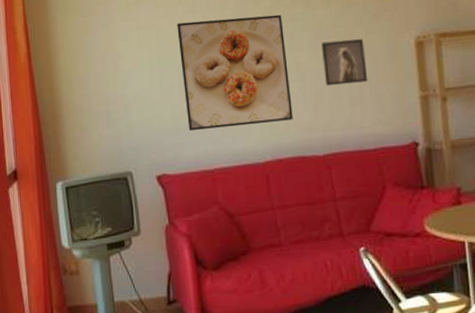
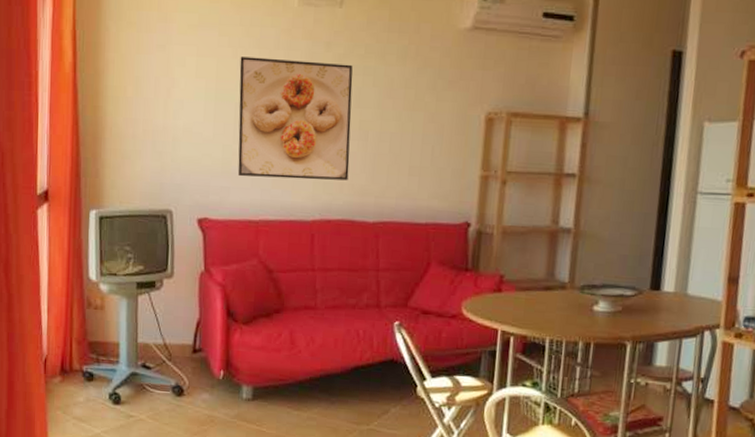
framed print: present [321,39,368,86] -> none [387,102,434,152]

